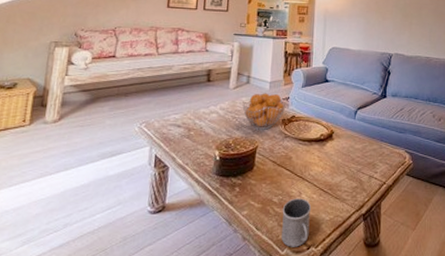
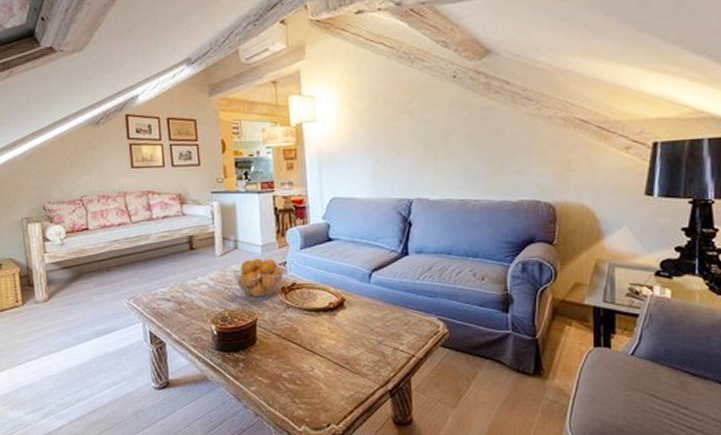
mug: present [281,198,312,247] -> none [294,373,328,424]

